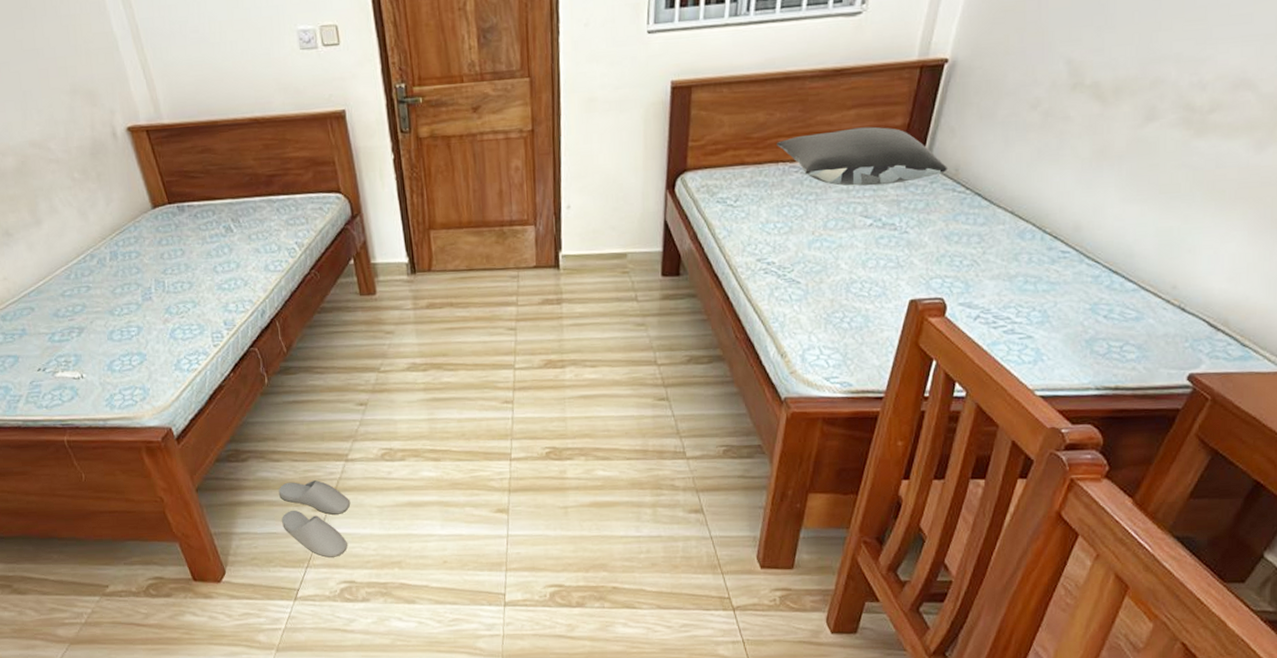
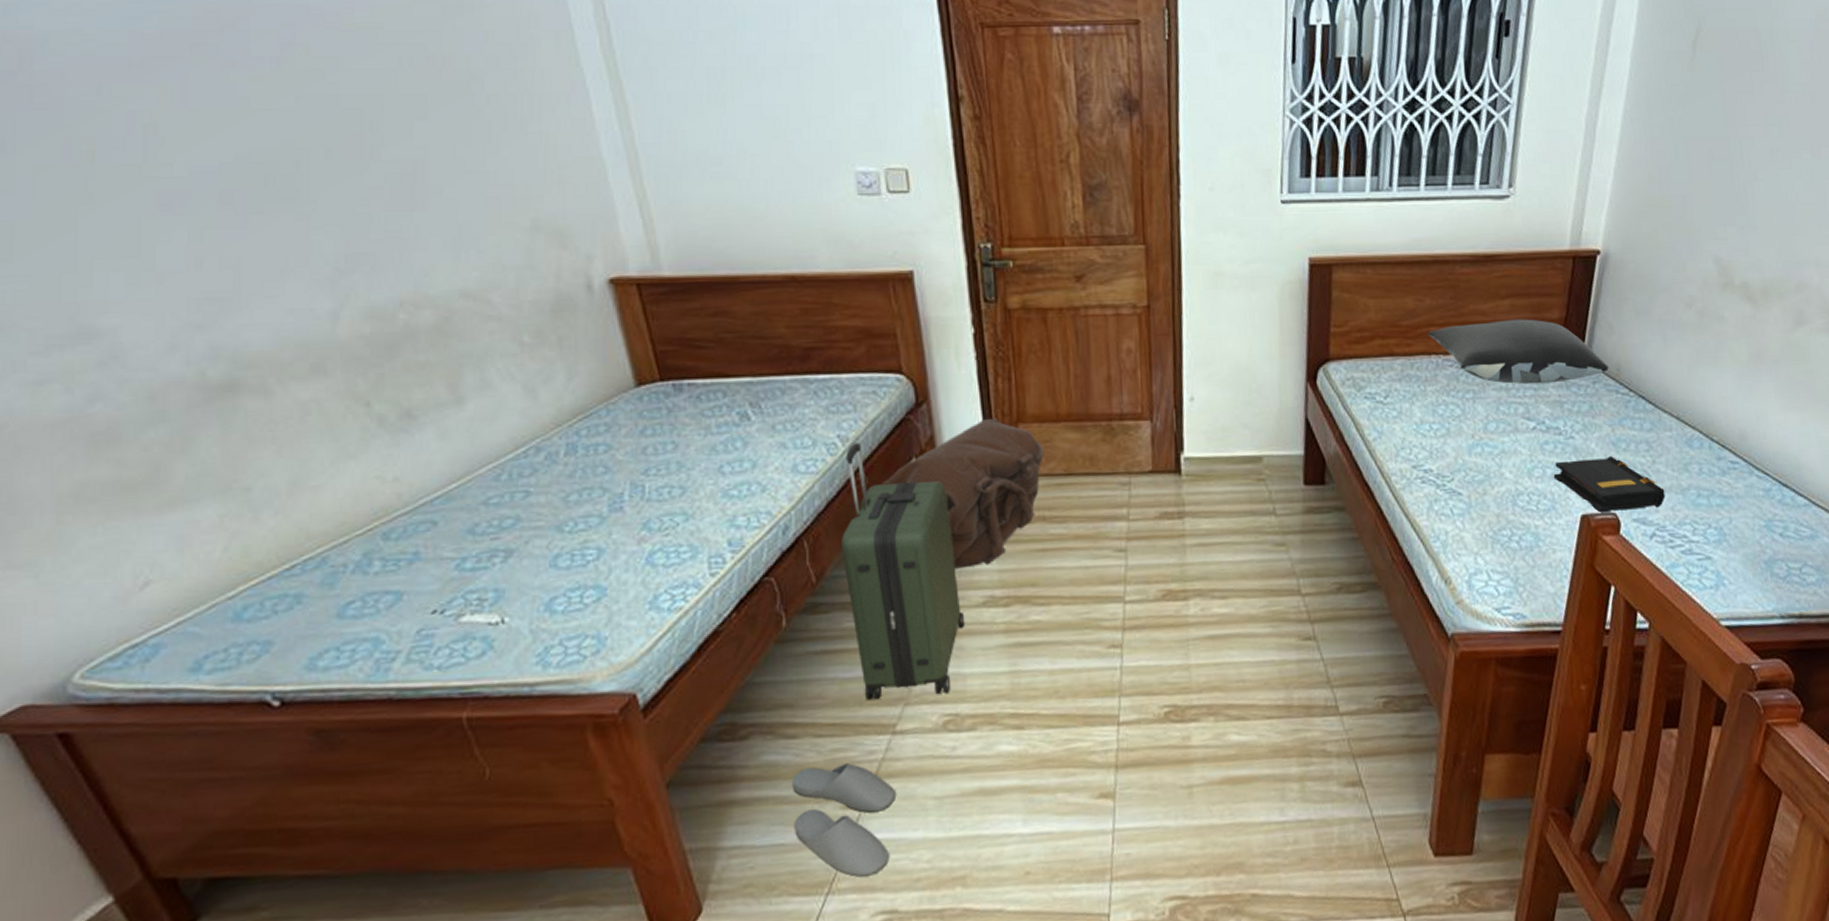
suitcase: none [302,247,394,436] -> present [841,442,964,700]
duffel bag: none [329,226,450,343] -> present [882,417,1044,569]
book: none [886,248,993,297] -> present [1553,456,1666,512]

